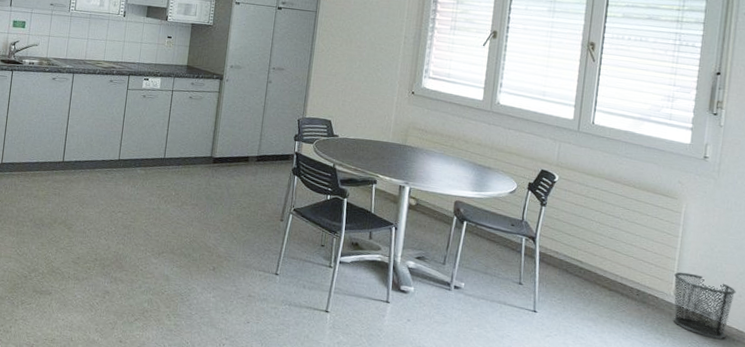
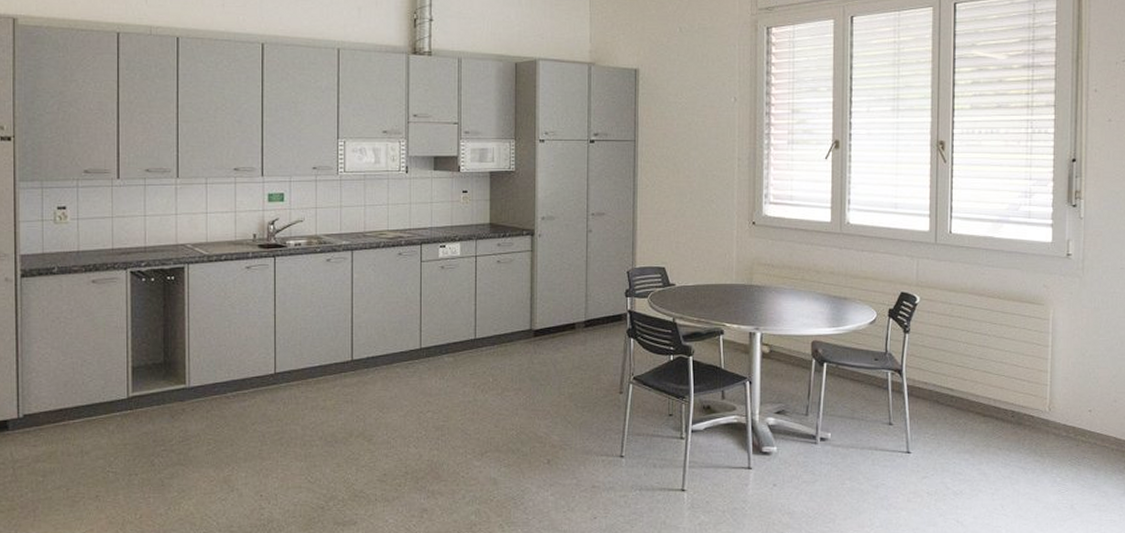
waste bin: present [673,272,736,339] -> none [1047,384,1111,451]

